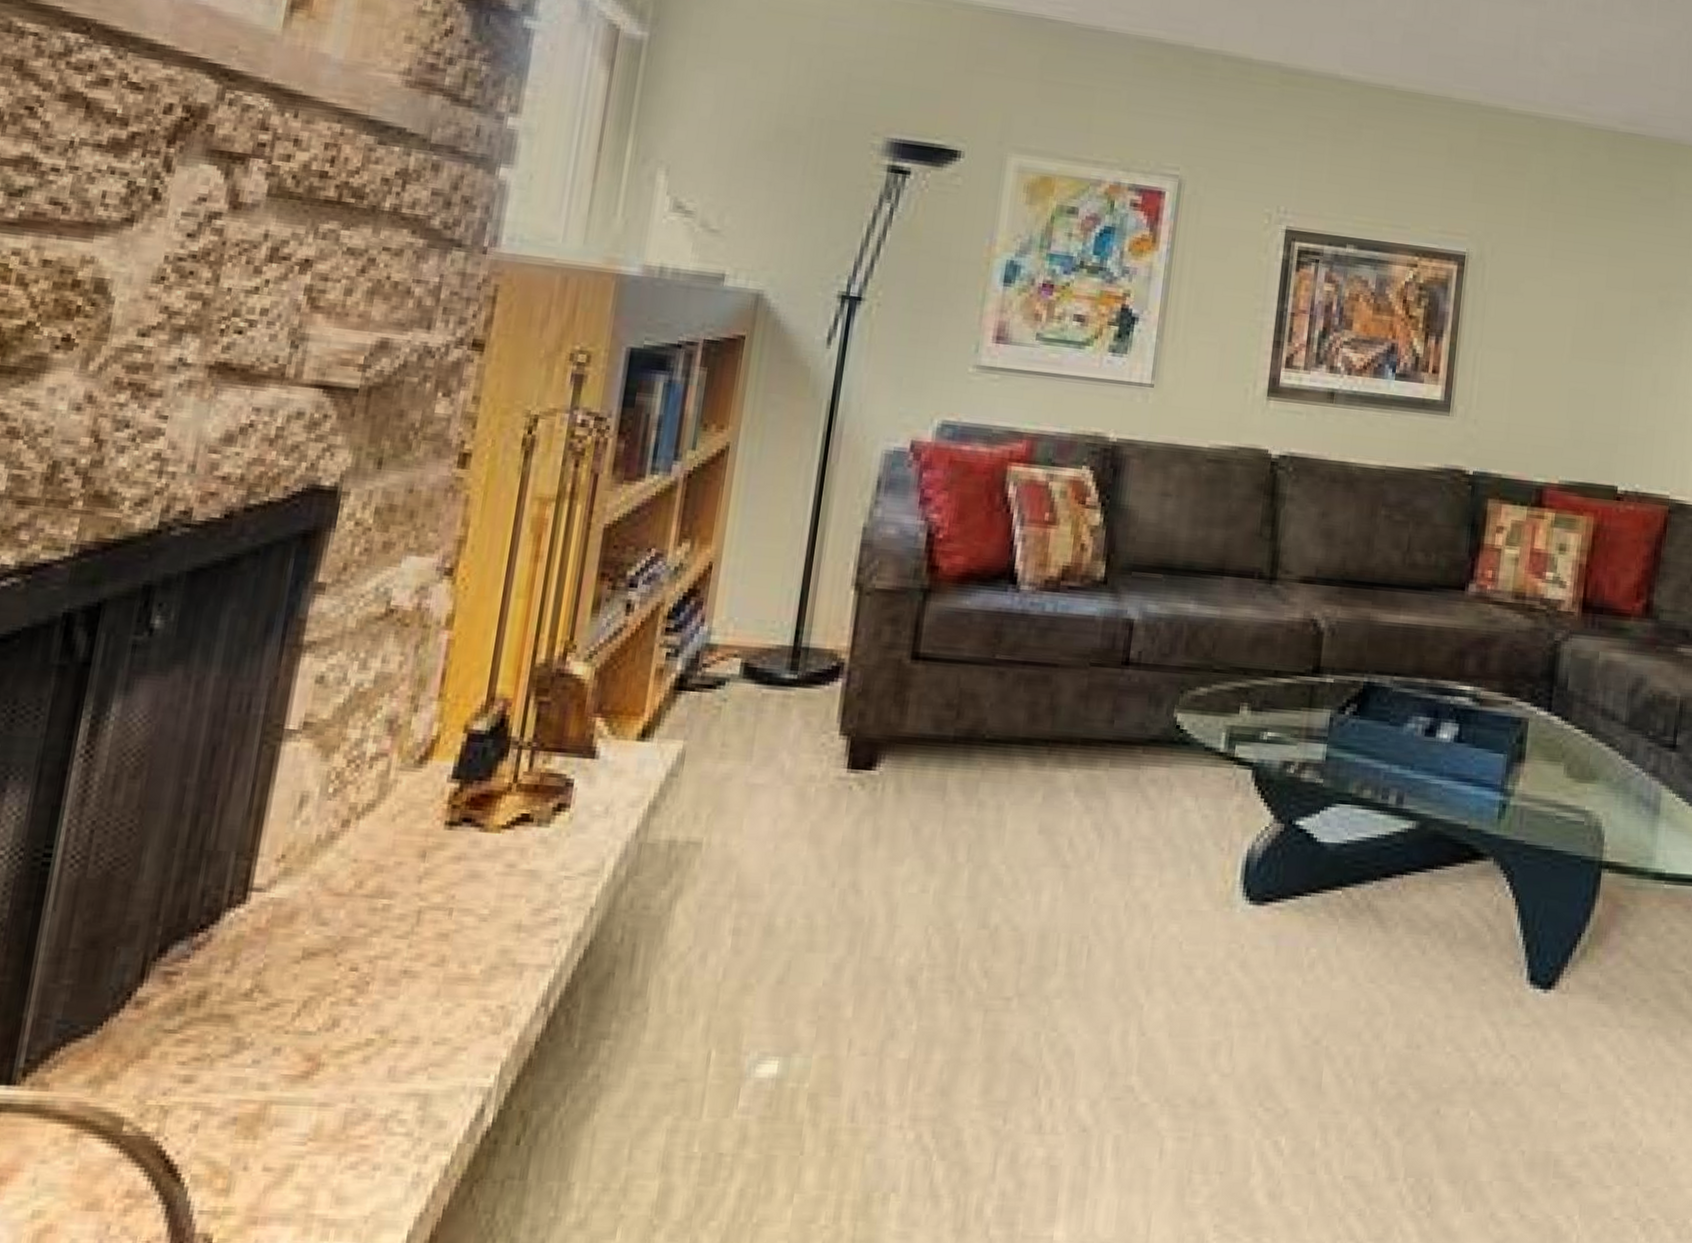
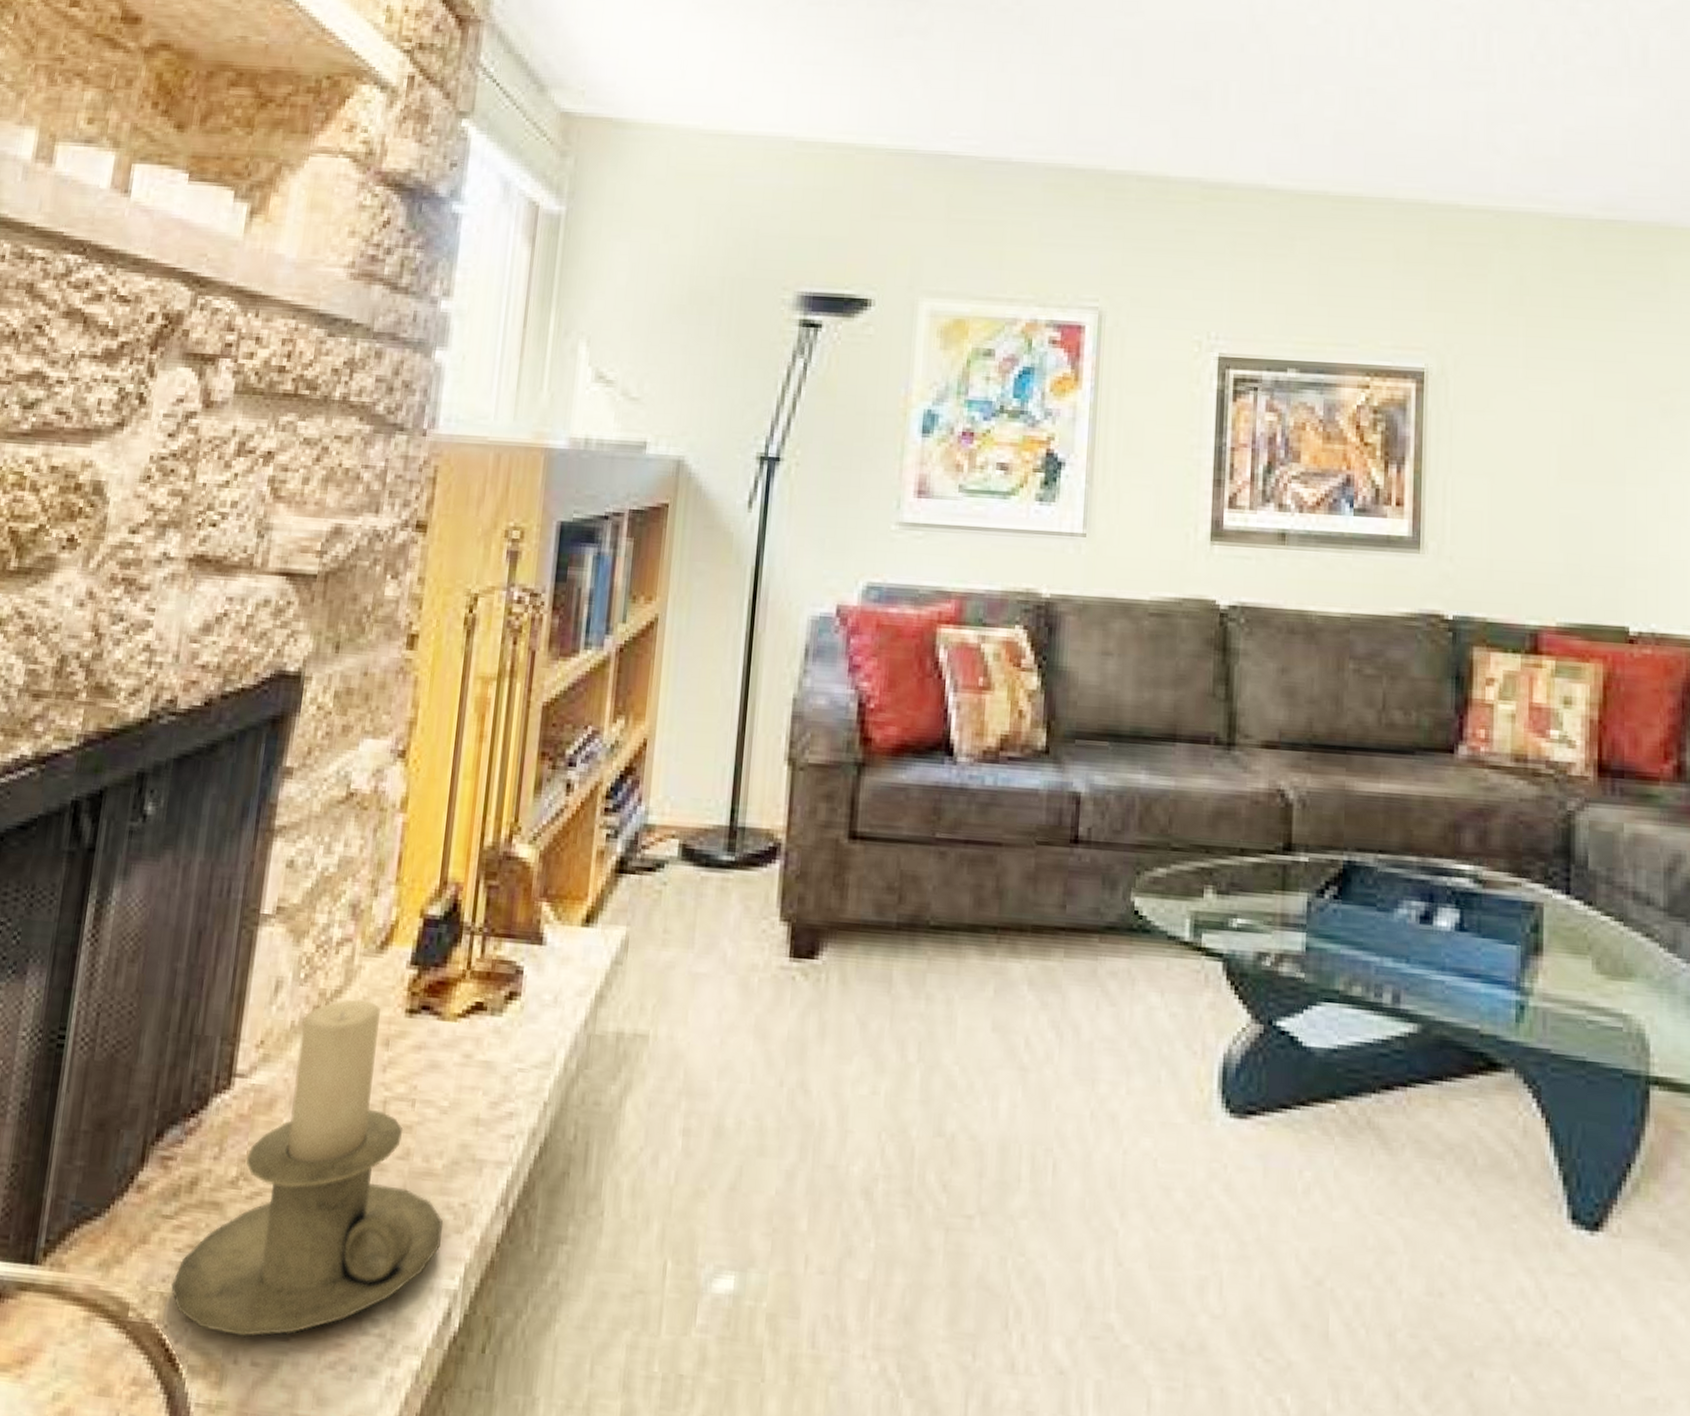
candle holder: none [173,812,480,1144] -> present [171,999,444,1337]

